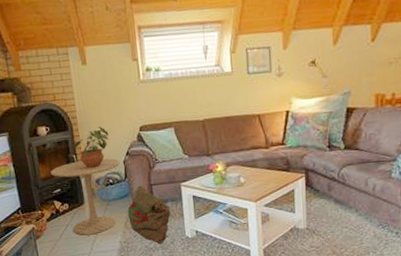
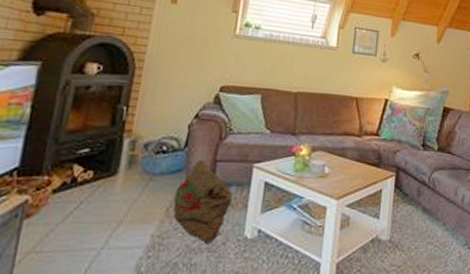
side table: present [50,158,120,236] -> none [83,115,184,221]
potted plant: present [73,126,110,168] -> none [128,77,180,128]

